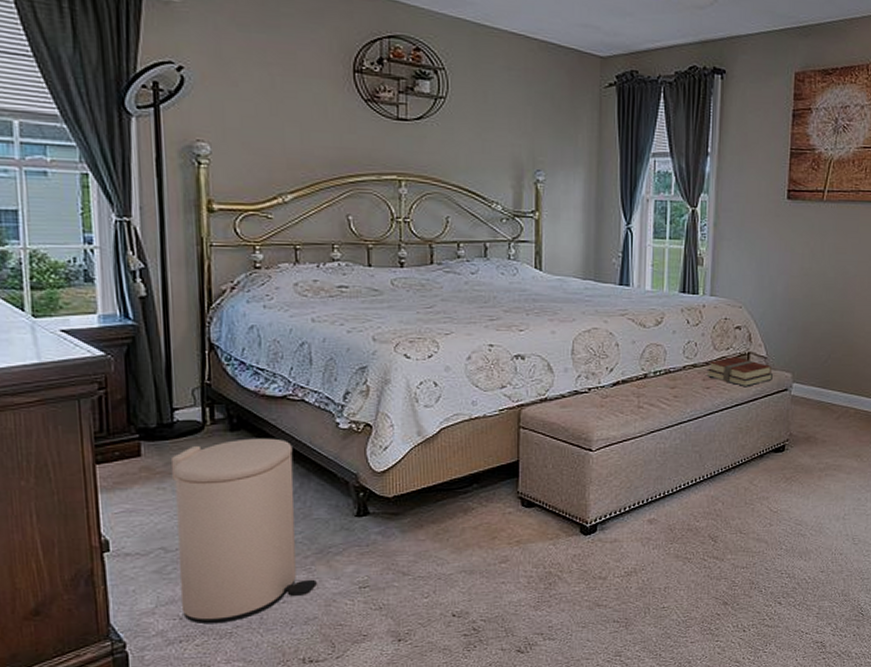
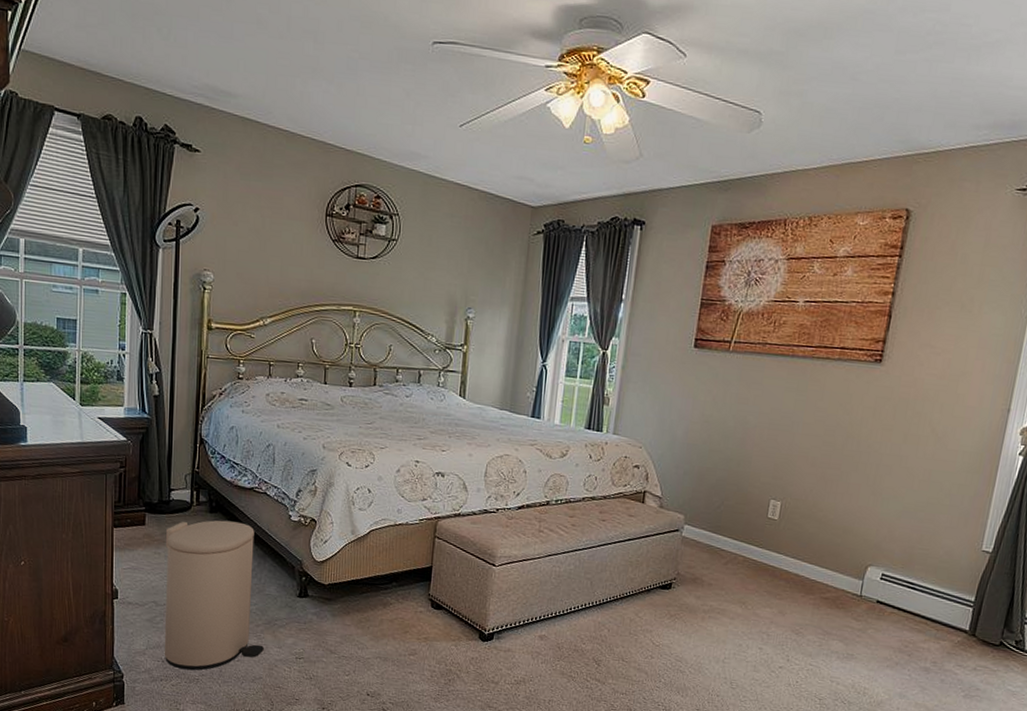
books: present [706,357,773,388] -> none [603,493,666,524]

